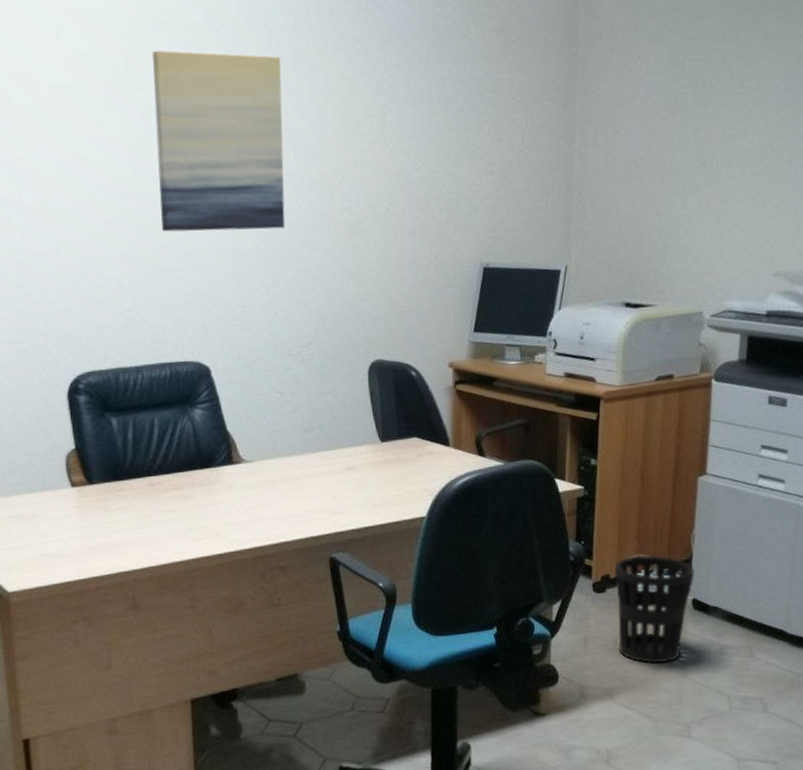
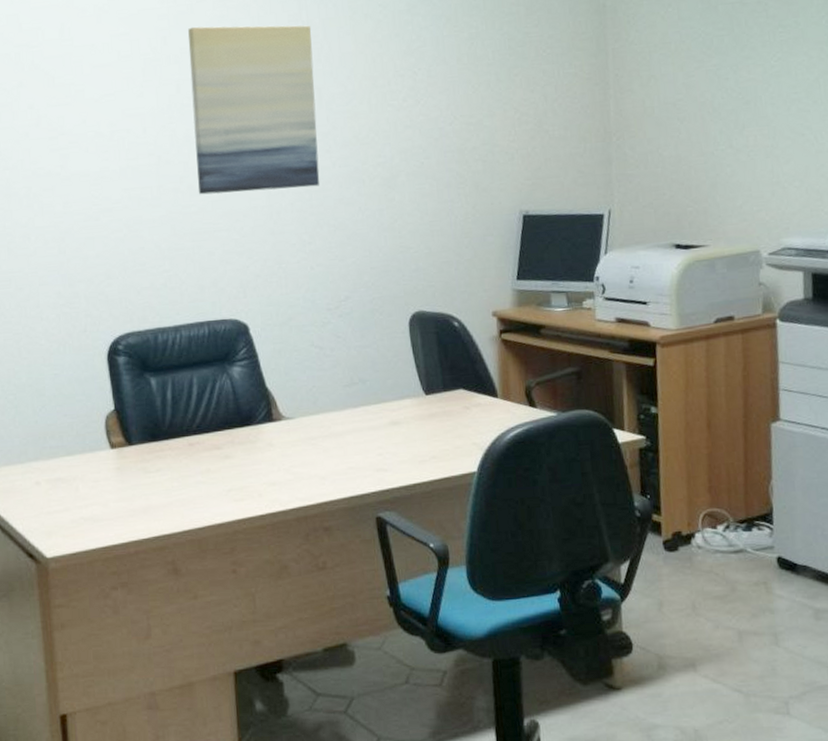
wastebasket: present [614,555,695,663] -> none [686,509,778,630]

